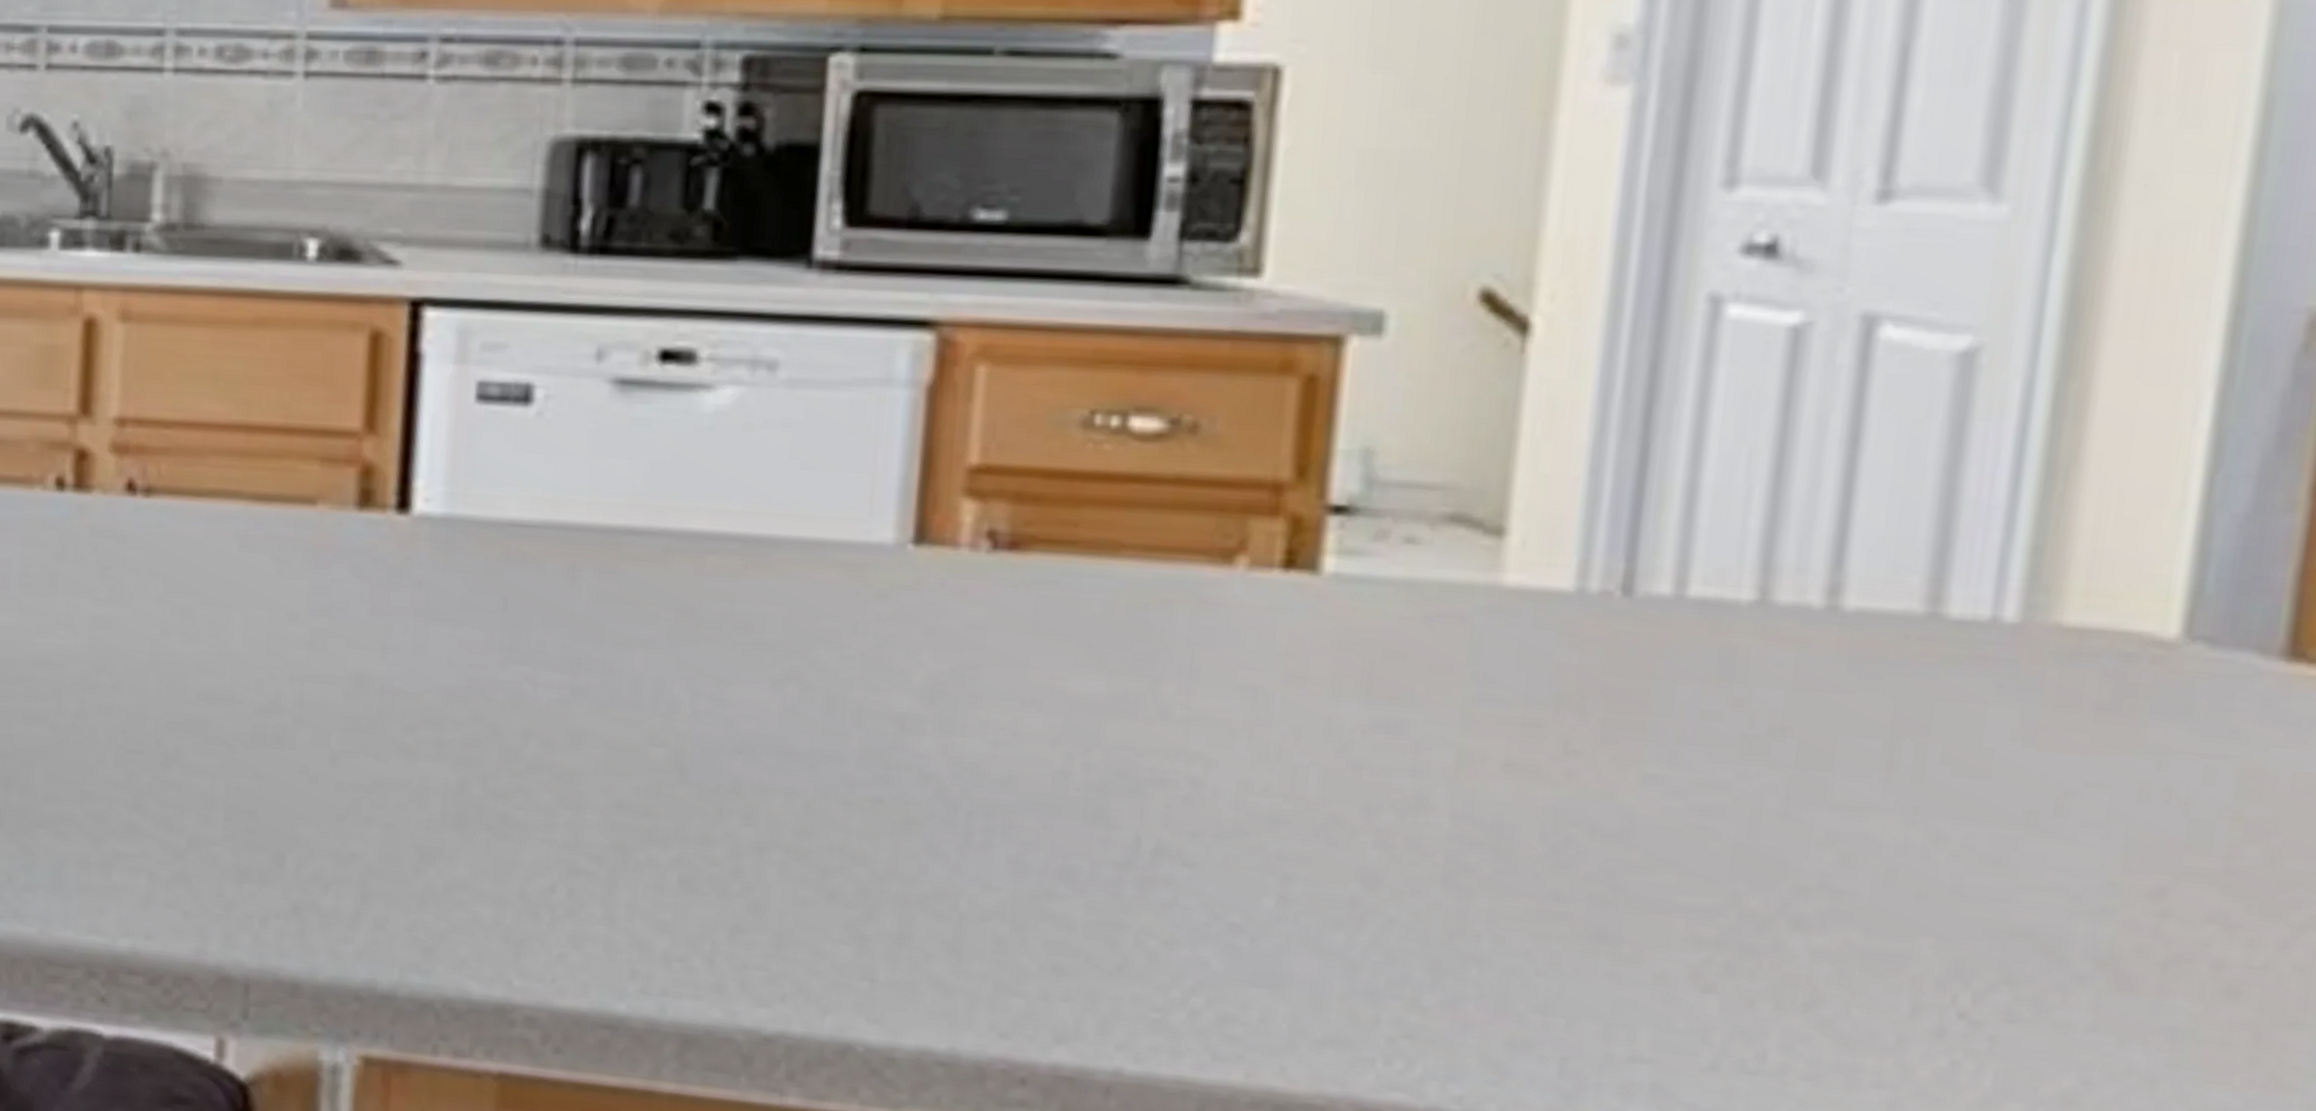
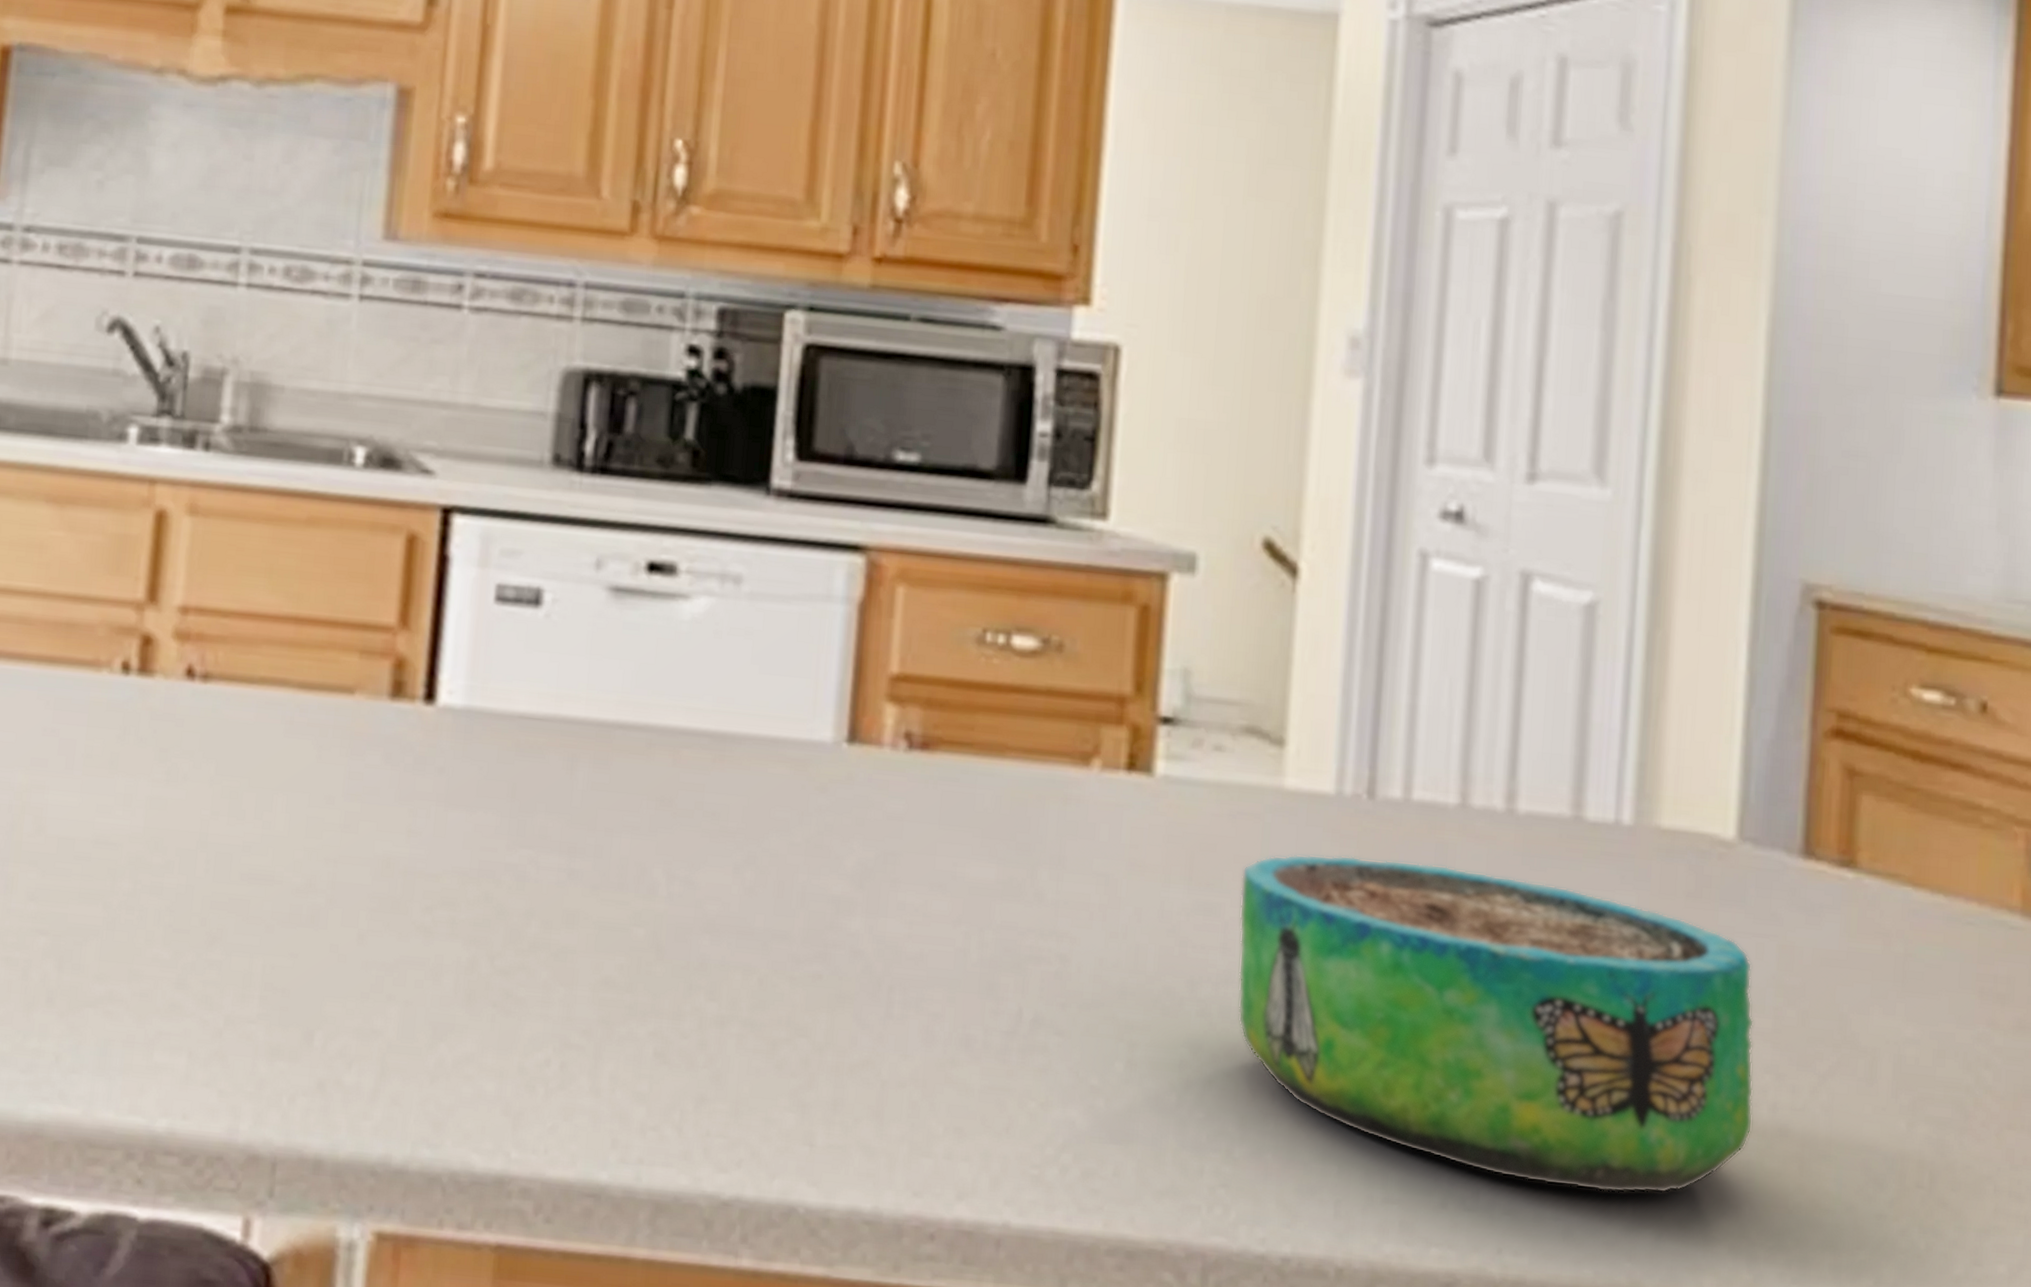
decorative bowl: none [1431,662,2196,1062] -> present [1238,854,1754,1194]

